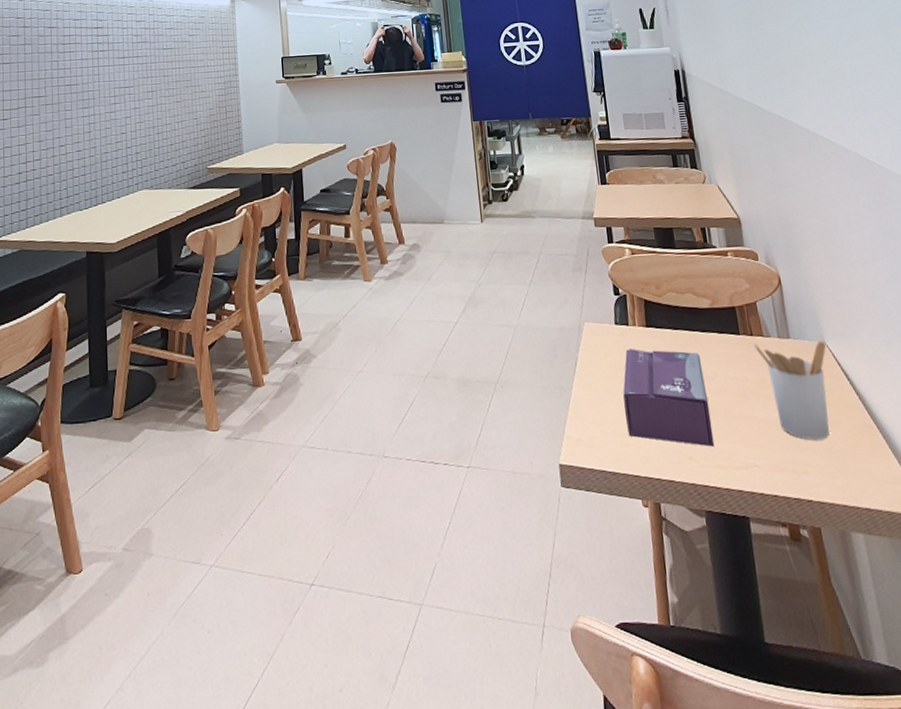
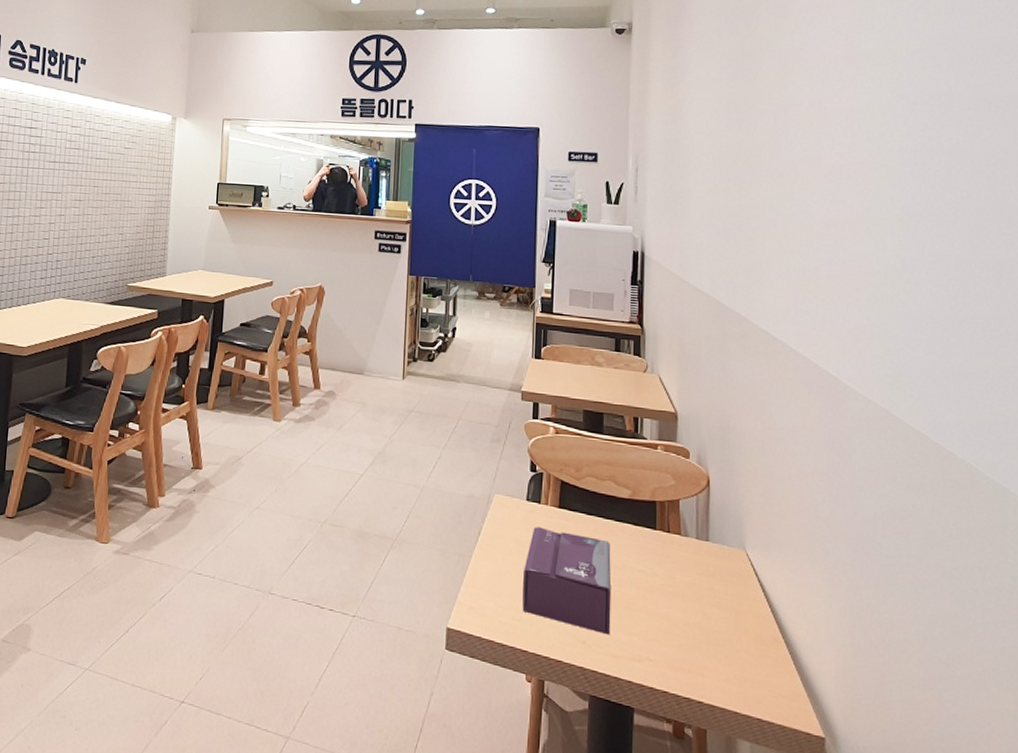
utensil holder: present [754,341,830,440] -> none [669,540,747,646]

